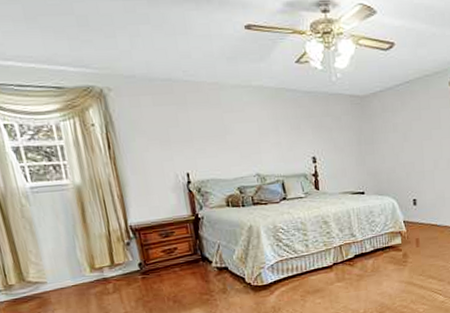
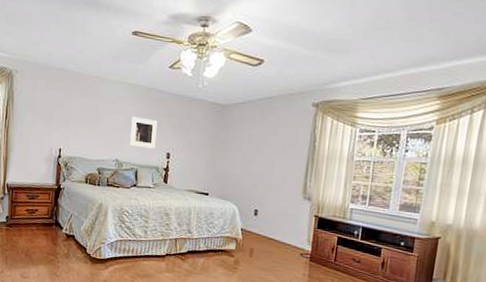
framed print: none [264,122,299,157] -> present [129,116,158,149]

